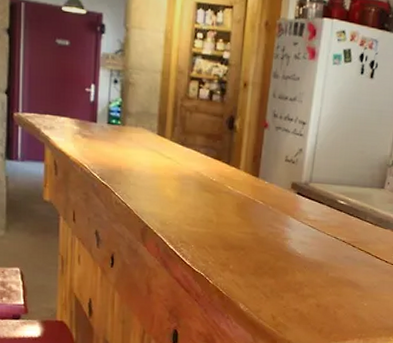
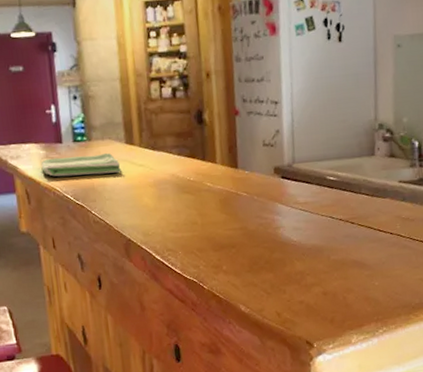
dish towel: none [73,135,149,161] -> present [41,153,121,177]

